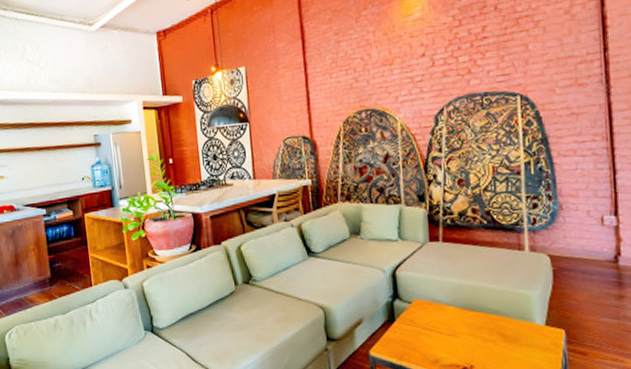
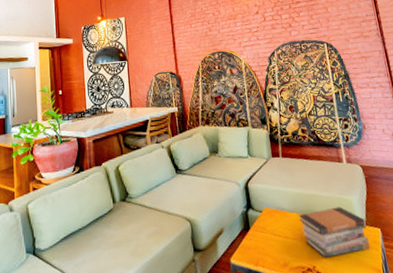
book stack: none [458,302,547,358] -> present [299,206,370,258]

